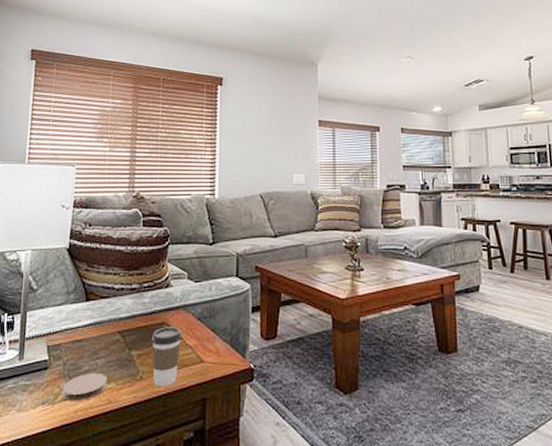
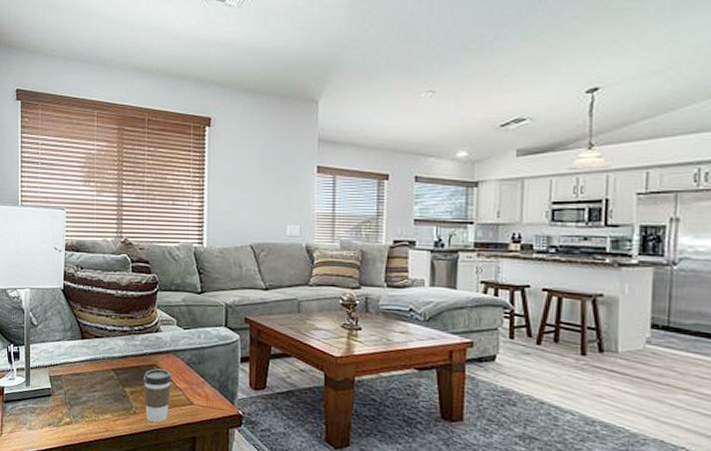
coaster: present [62,374,107,402] -> none [65,403,104,427]

